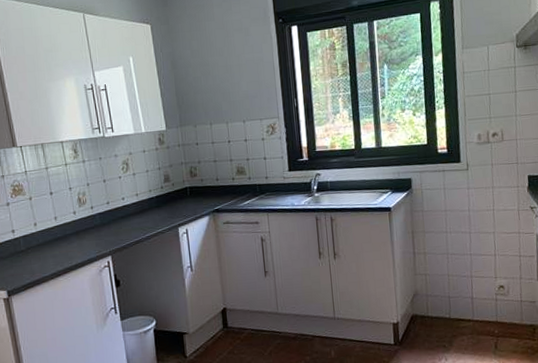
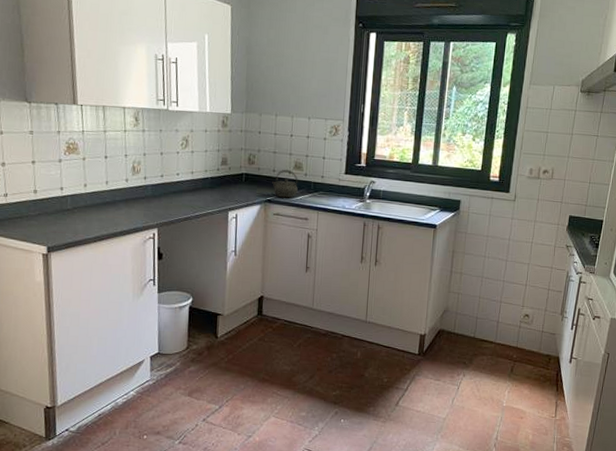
kettle: none [217,176,244,206] -> present [272,169,298,198]

